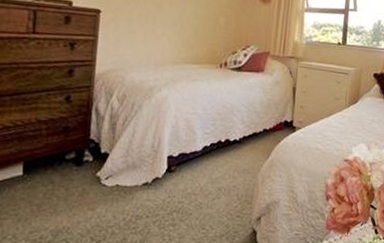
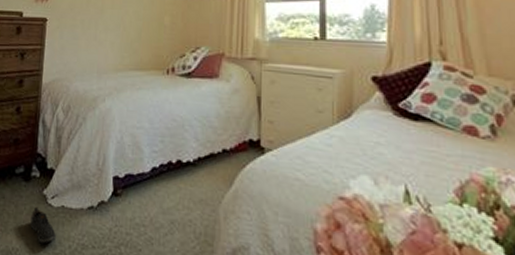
shoe: none [83,187,111,220] -> present [30,206,57,244]

